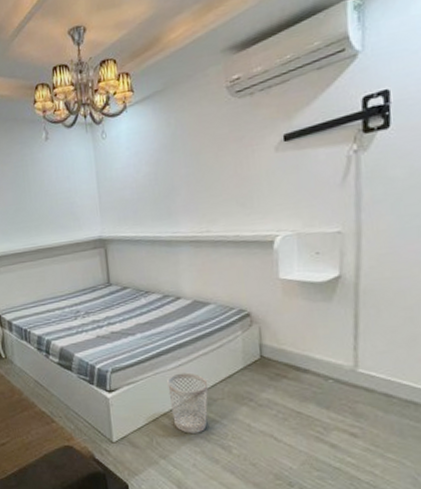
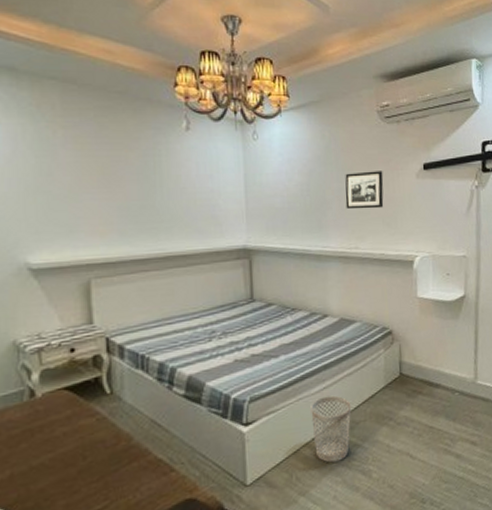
picture frame: none [193,149,237,194] -> present [345,171,384,210]

